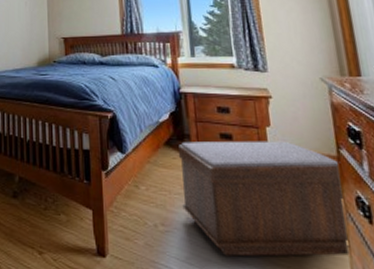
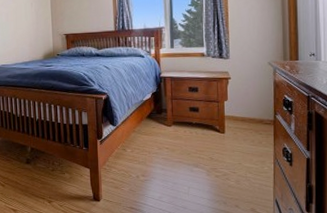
bench: present [178,140,351,257] -> none [157,111,276,194]

